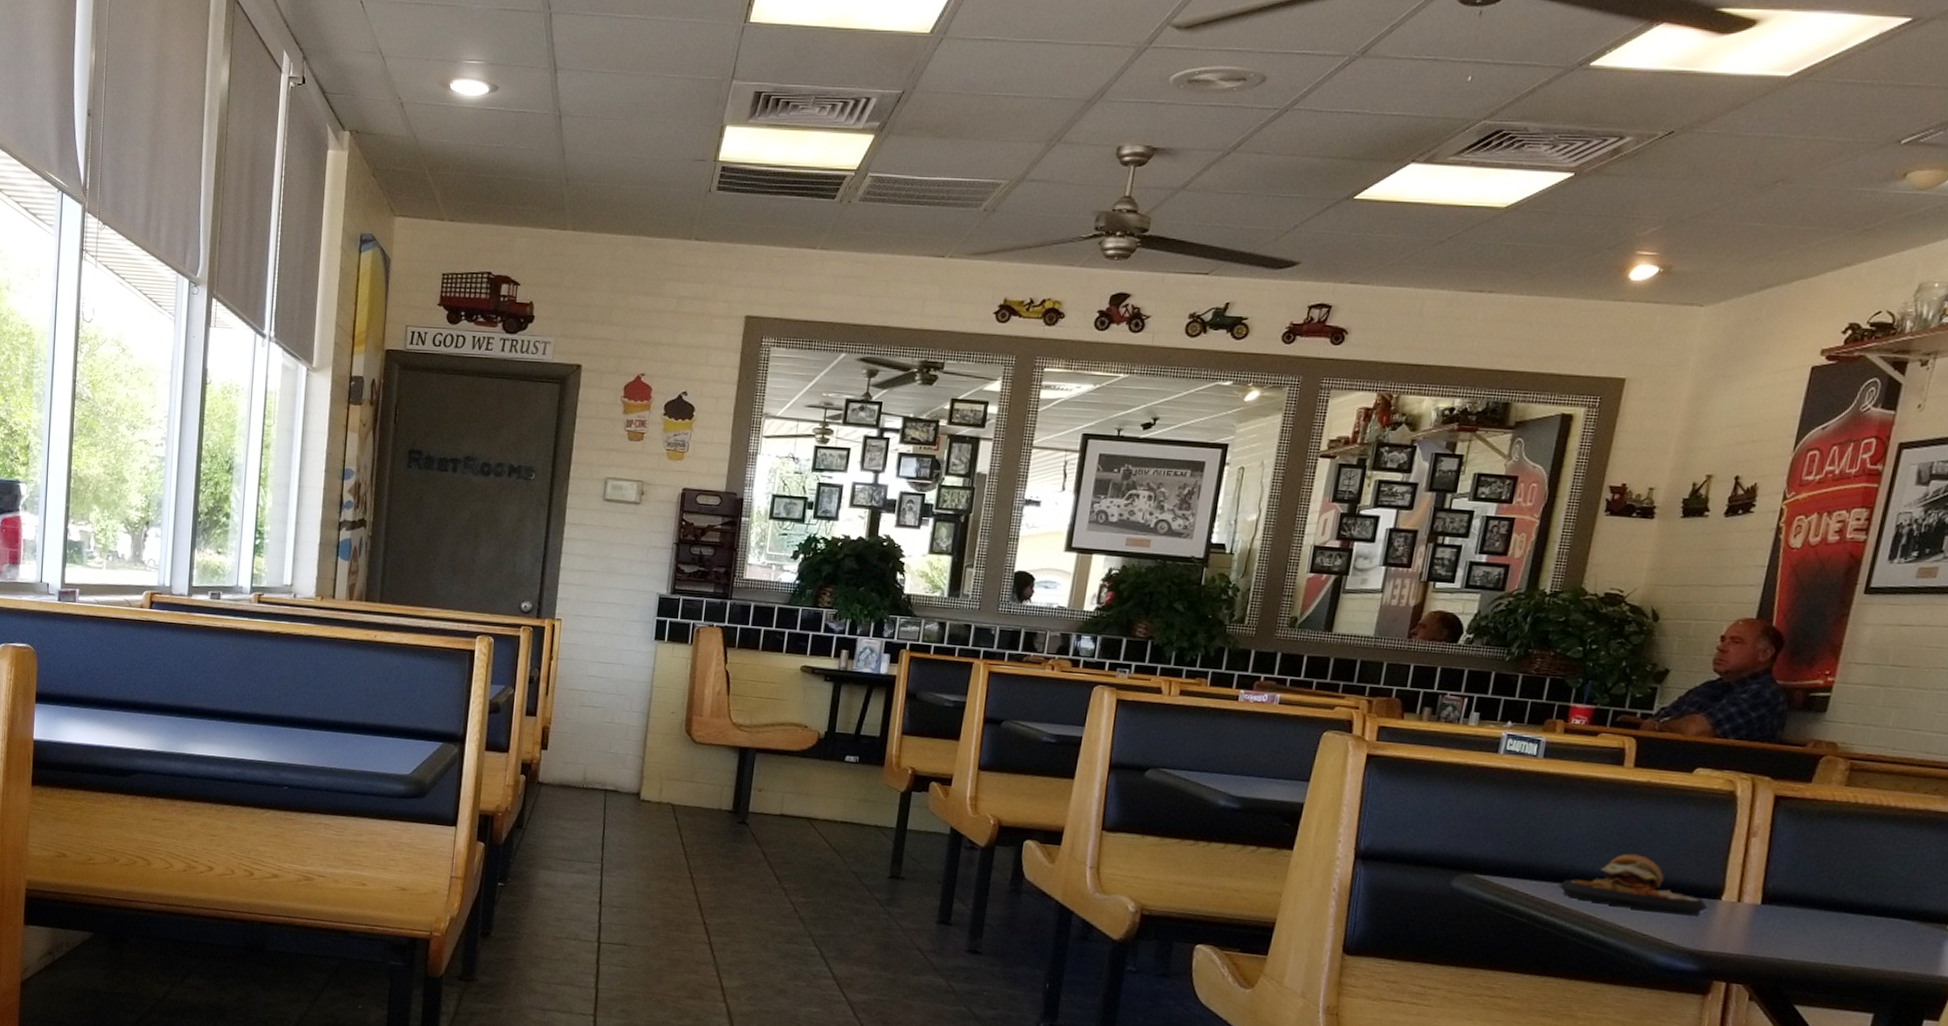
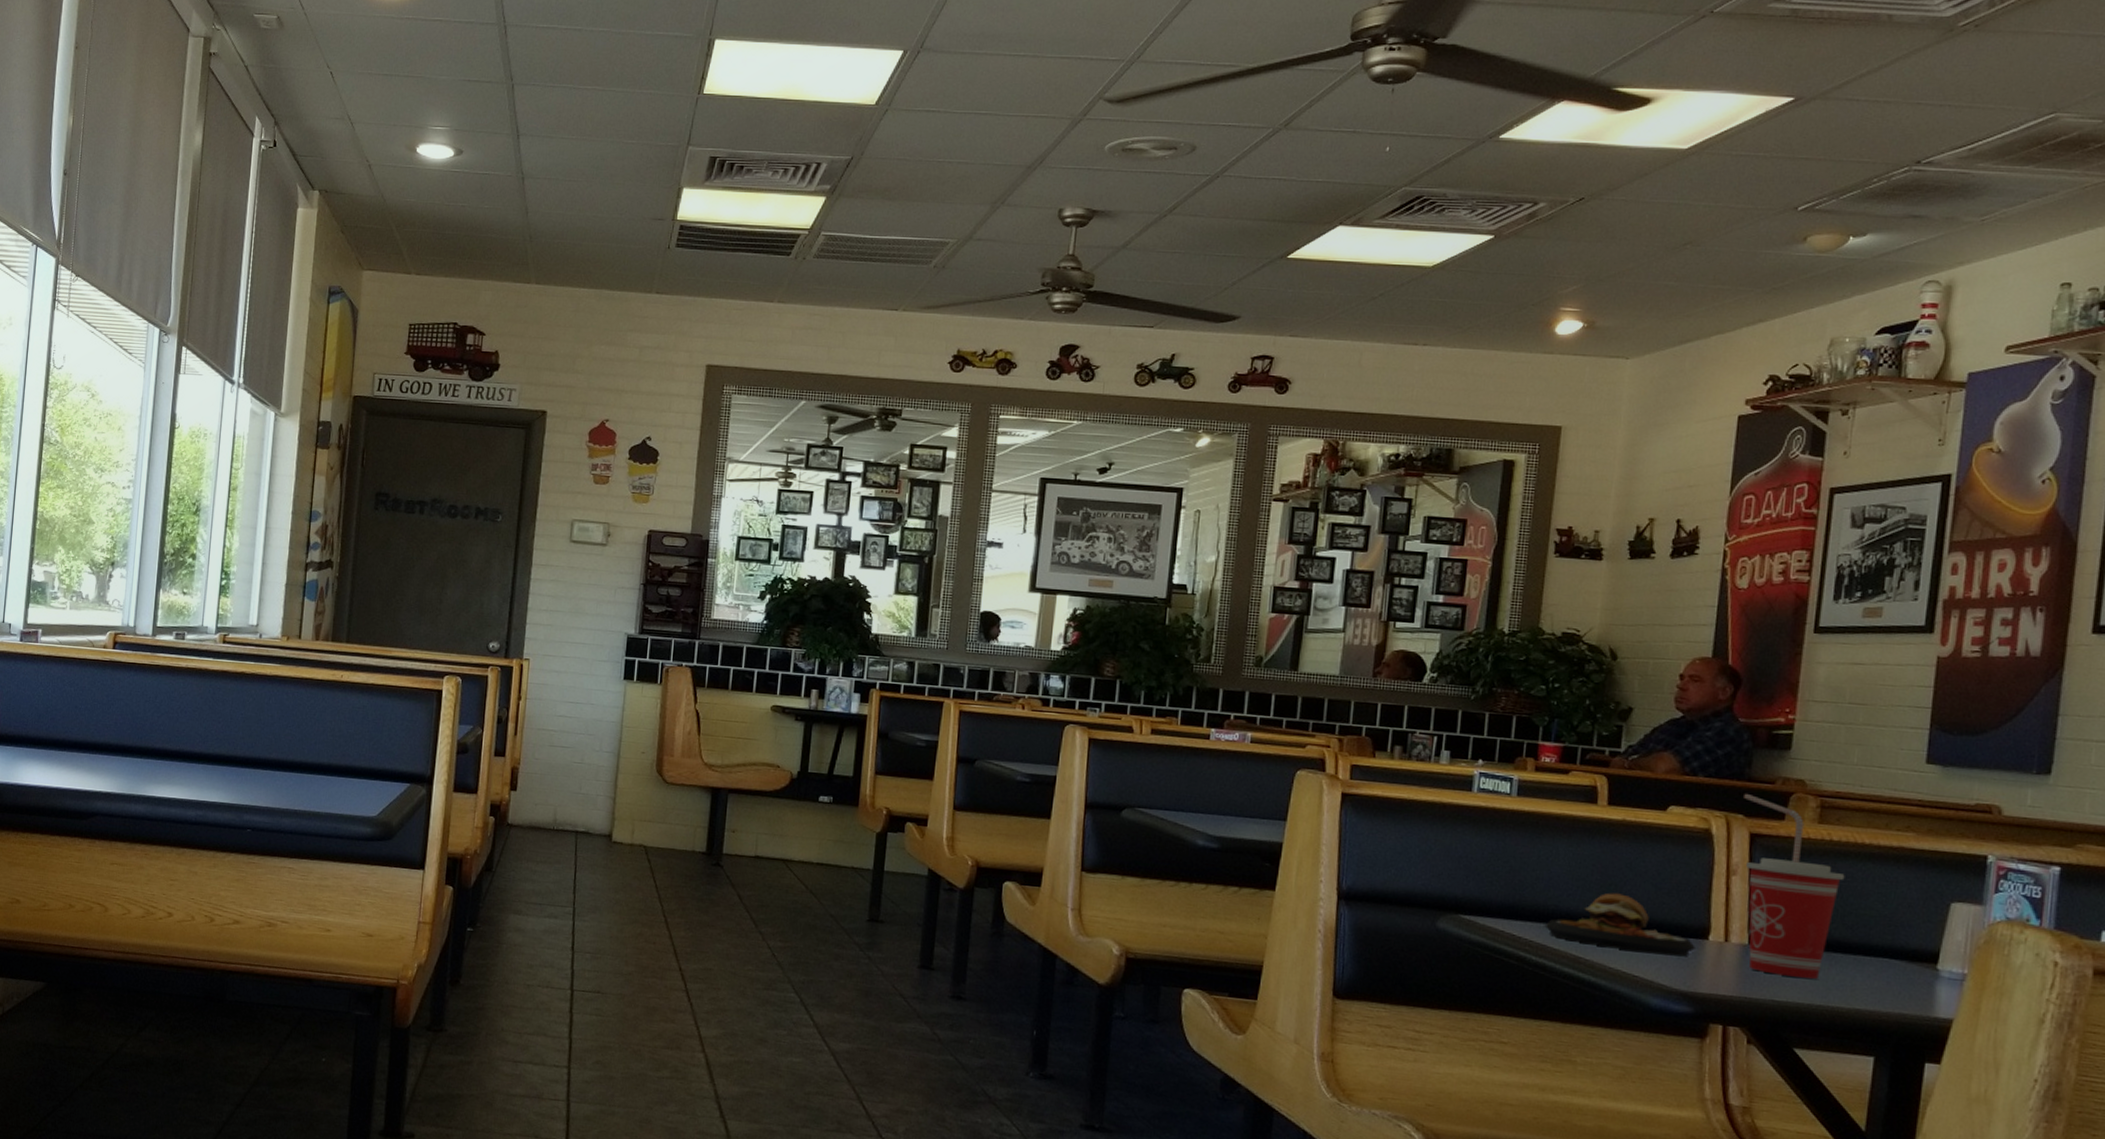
beverage cup: none [1759,755,1866,938] -> present [1744,793,1845,979]

